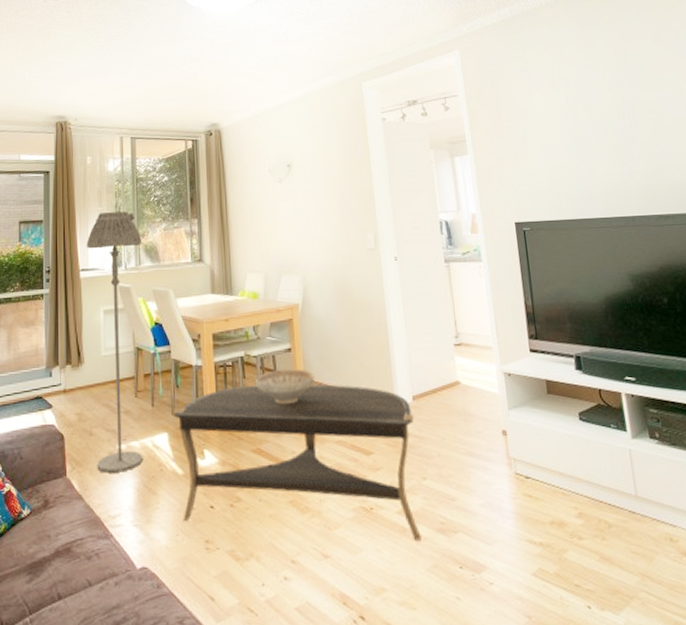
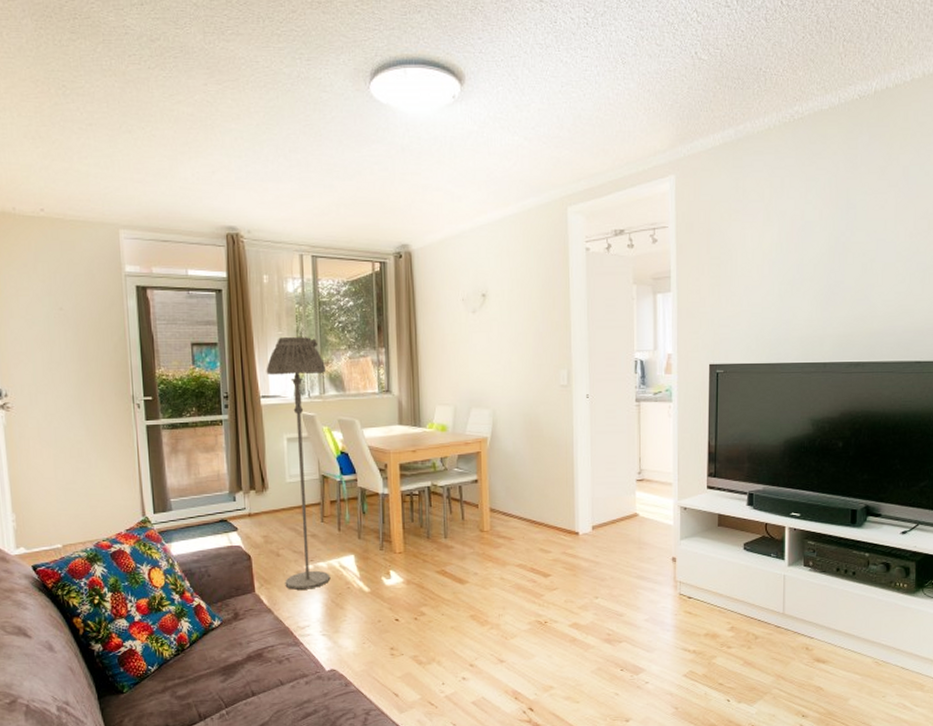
coffee table: present [174,383,422,541] -> none [361,513,591,649]
decorative bowl: present [256,368,315,405] -> none [442,498,499,531]

